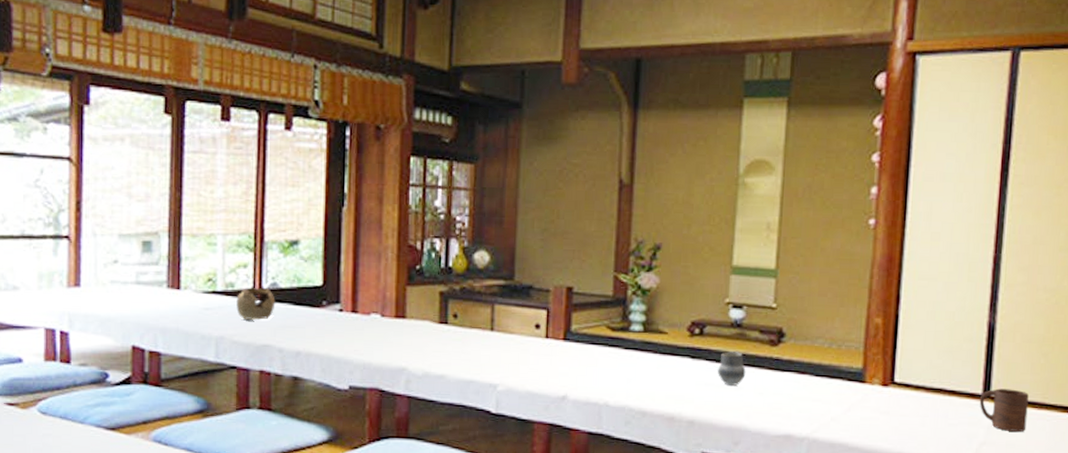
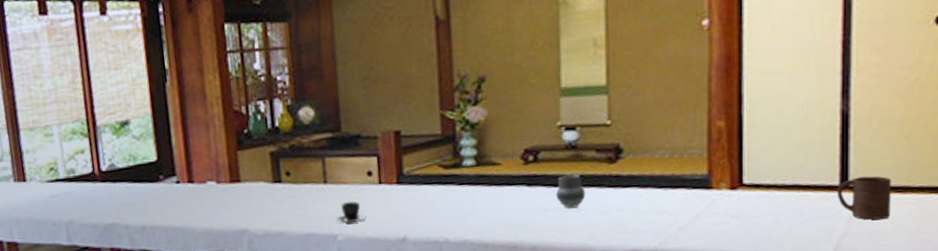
teapot: present [236,287,276,320] -> none [79,169,116,202]
teacup: none [499,351,529,374] -> present [336,201,367,224]

